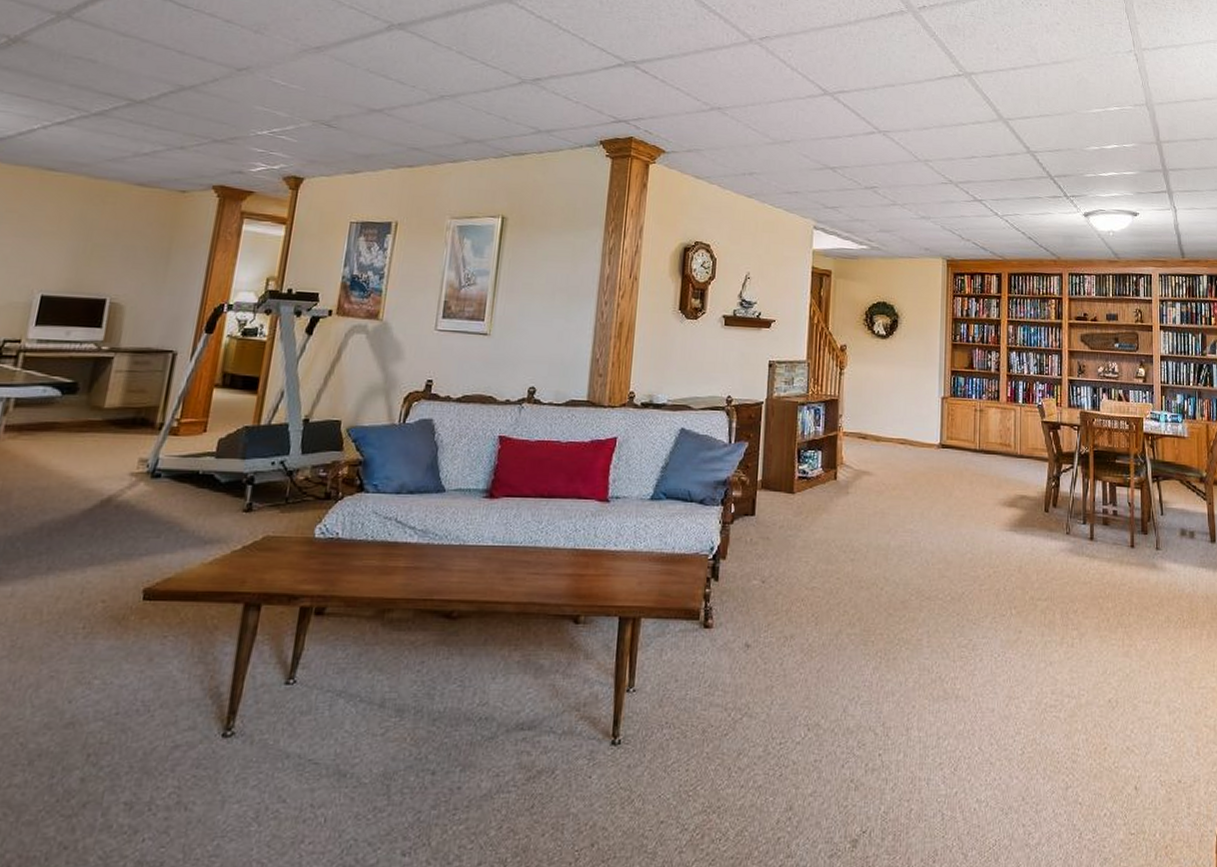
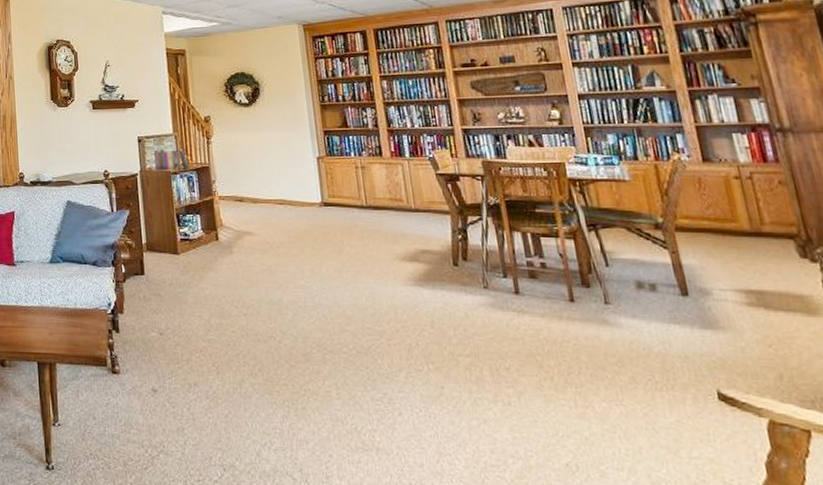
books: none [778,377,819,402] -> present [150,149,190,171]

